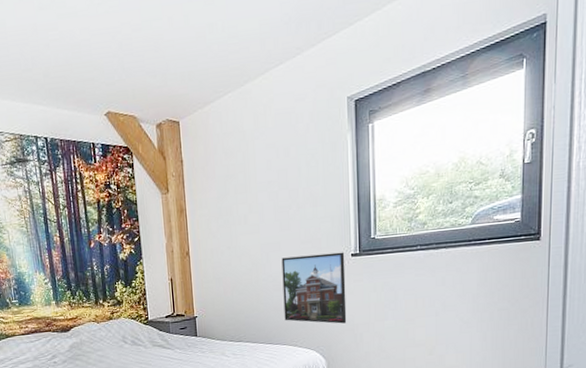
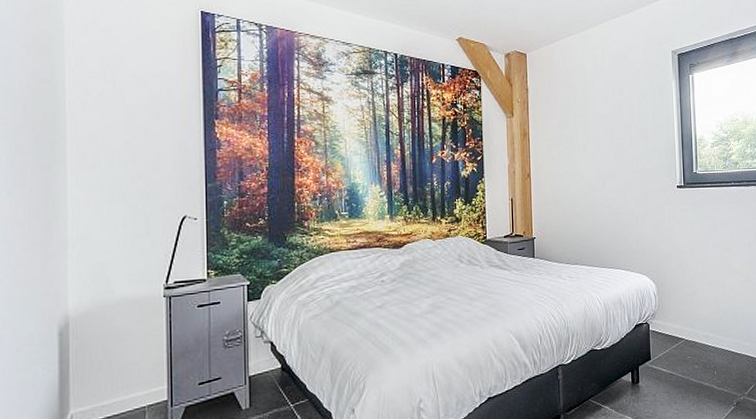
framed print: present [281,252,347,324] -> none [616,183,674,250]

